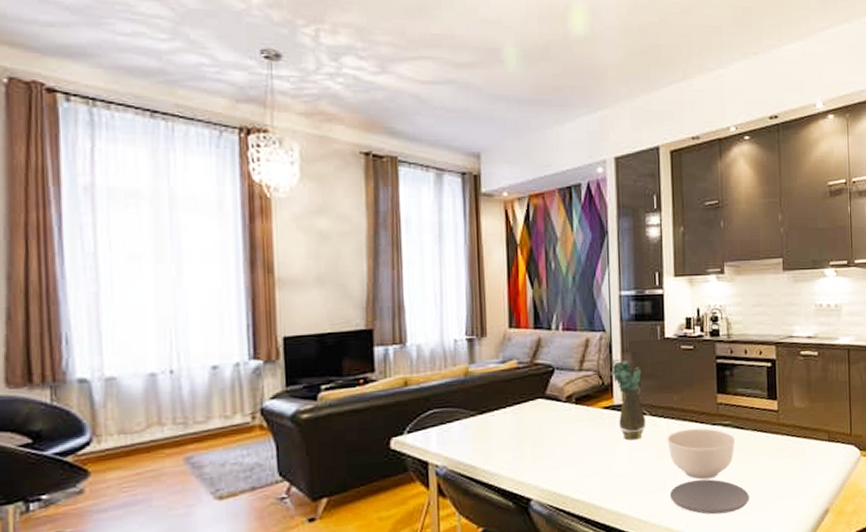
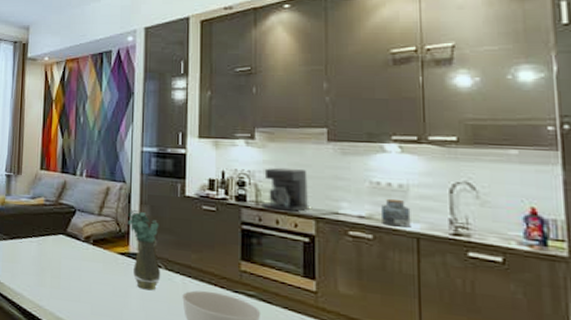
coffee maker: none [732,298,771,341] -> present [261,167,309,212]
jar: none [823,317,844,342] -> present [381,198,411,228]

